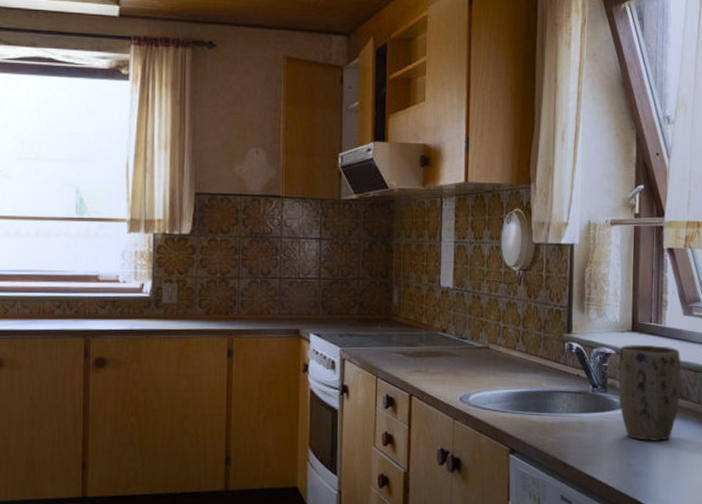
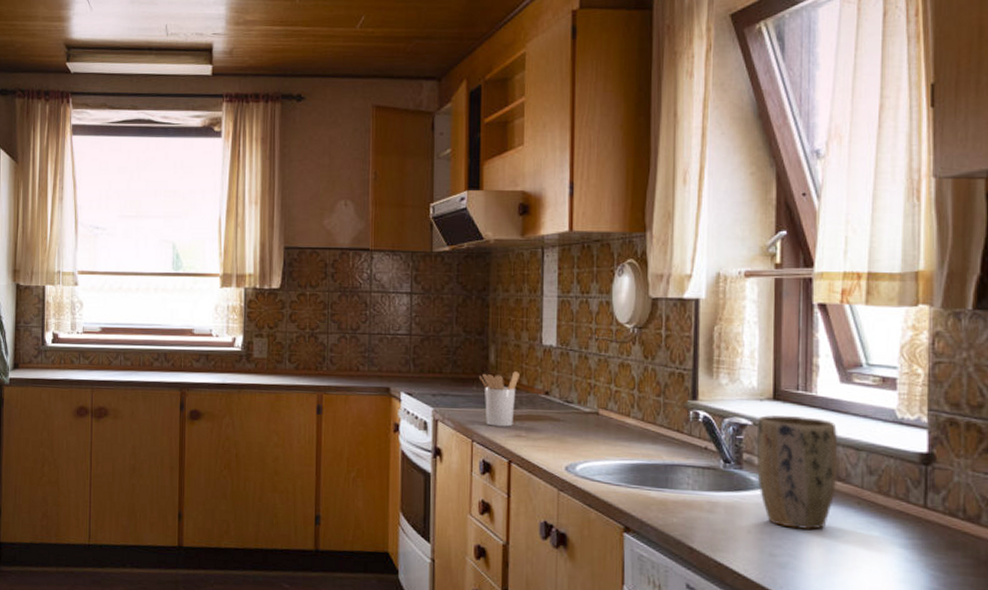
utensil holder: none [384,311,420,363] -> present [480,371,519,427]

